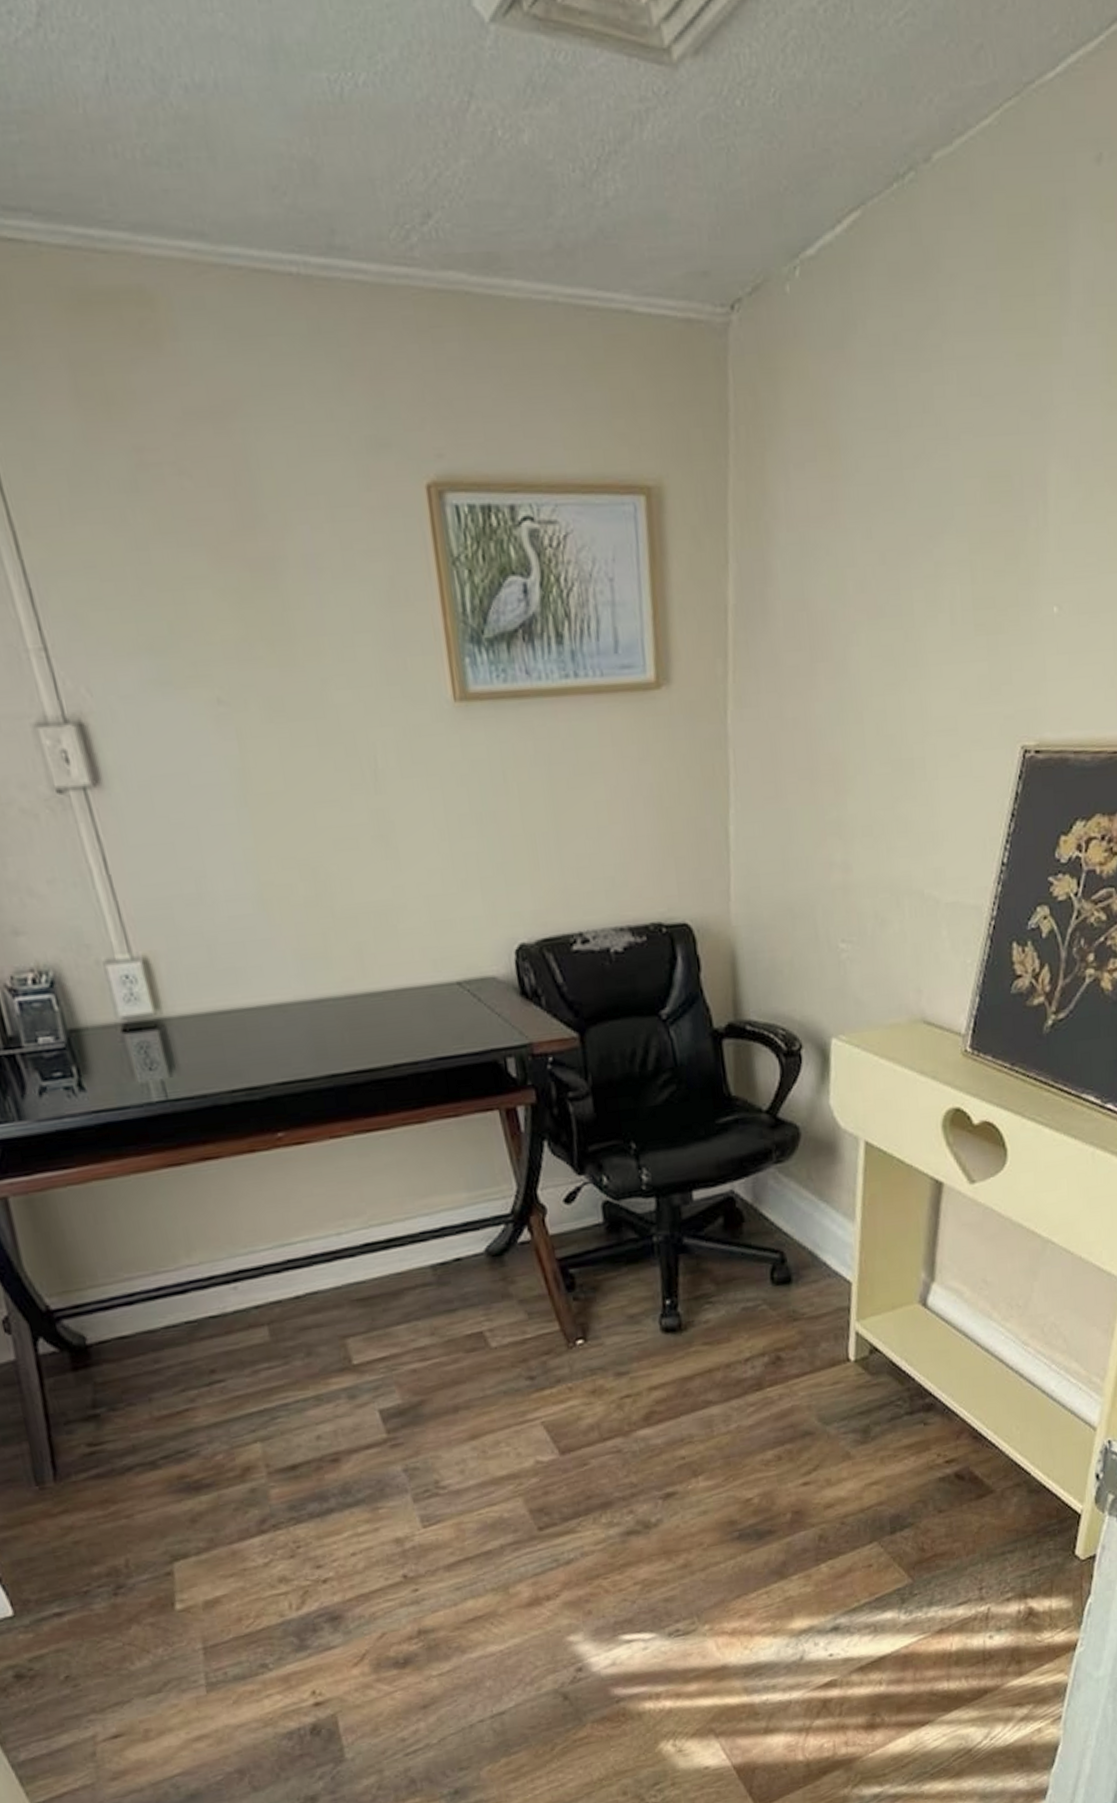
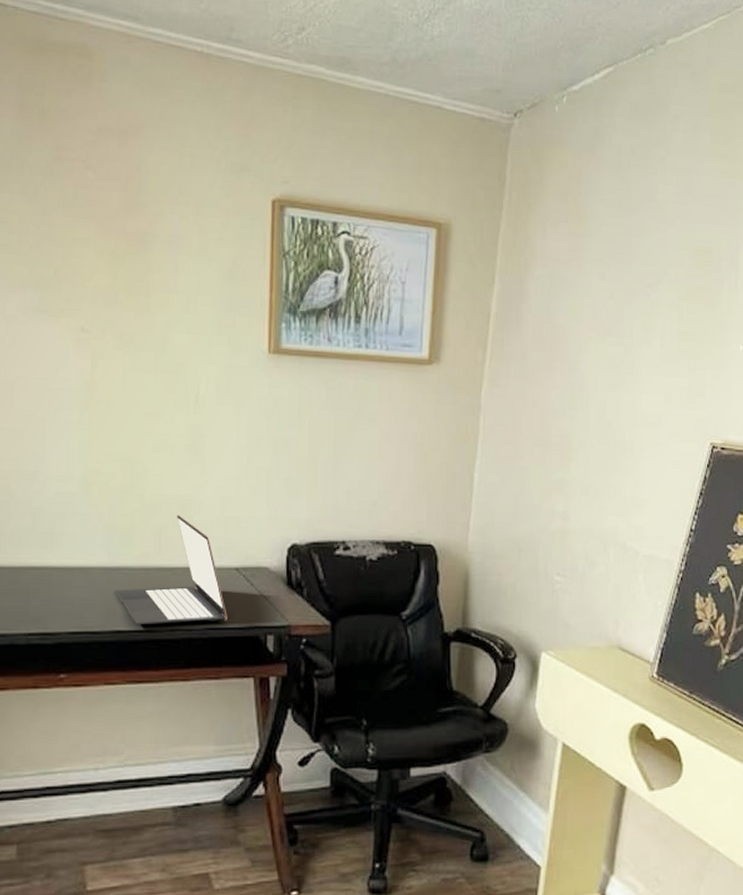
laptop: none [321,926,458,1065] -> present [115,515,227,625]

